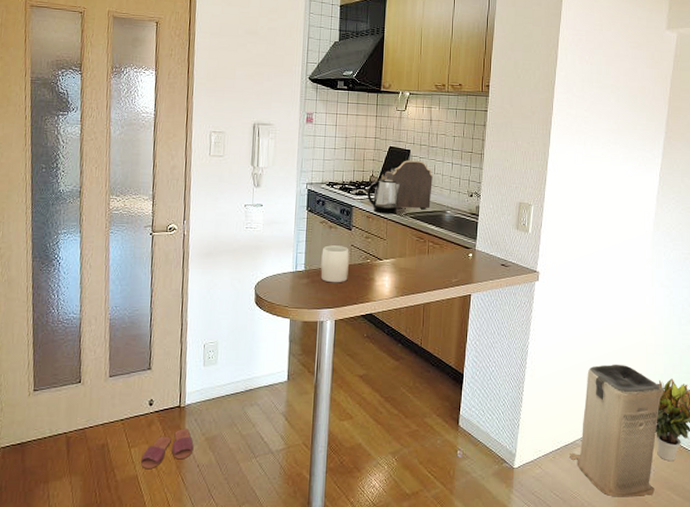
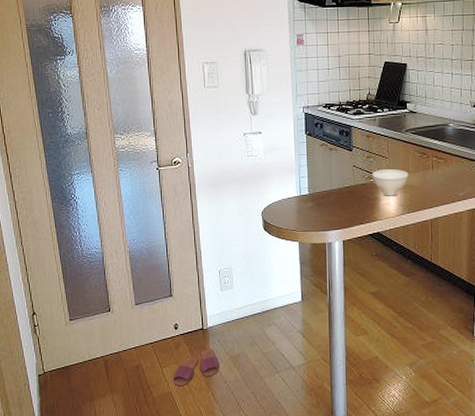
mug: present [320,245,350,283] -> none [324,167,353,205]
kettle: present [366,179,401,215] -> none [364,95,399,132]
bowl: none [369,251,405,278] -> present [372,169,409,196]
spice rack: present [380,160,433,210] -> none [377,74,433,125]

